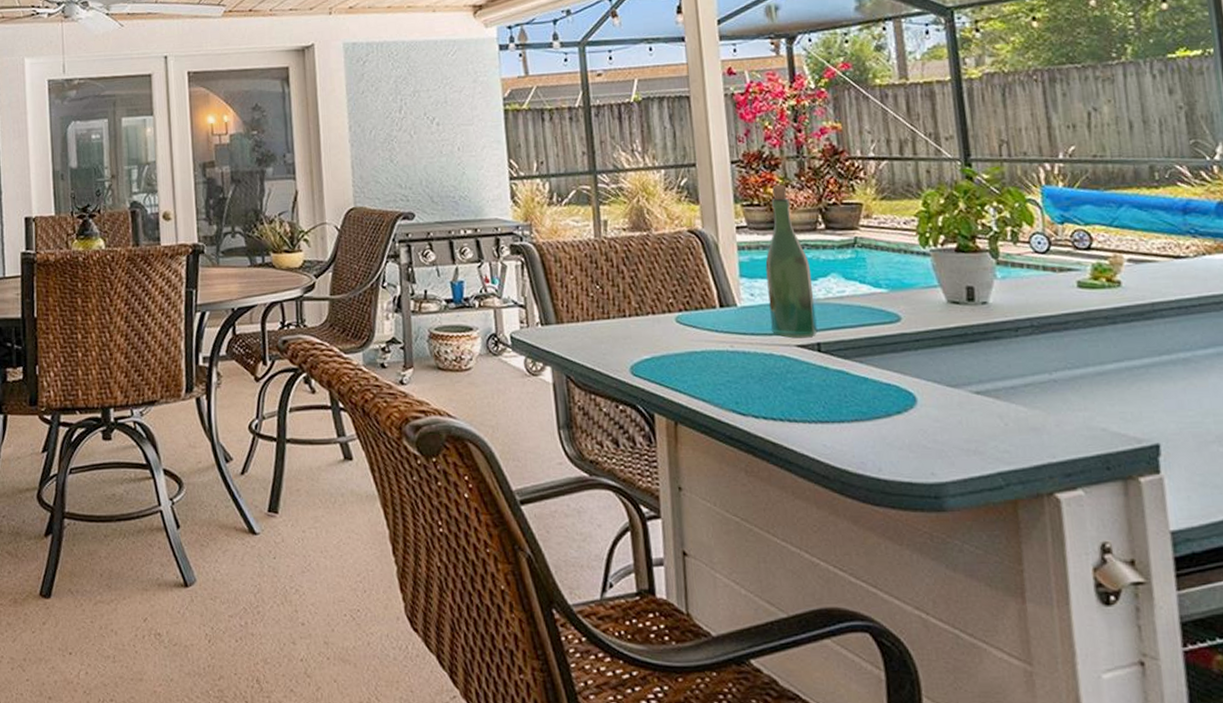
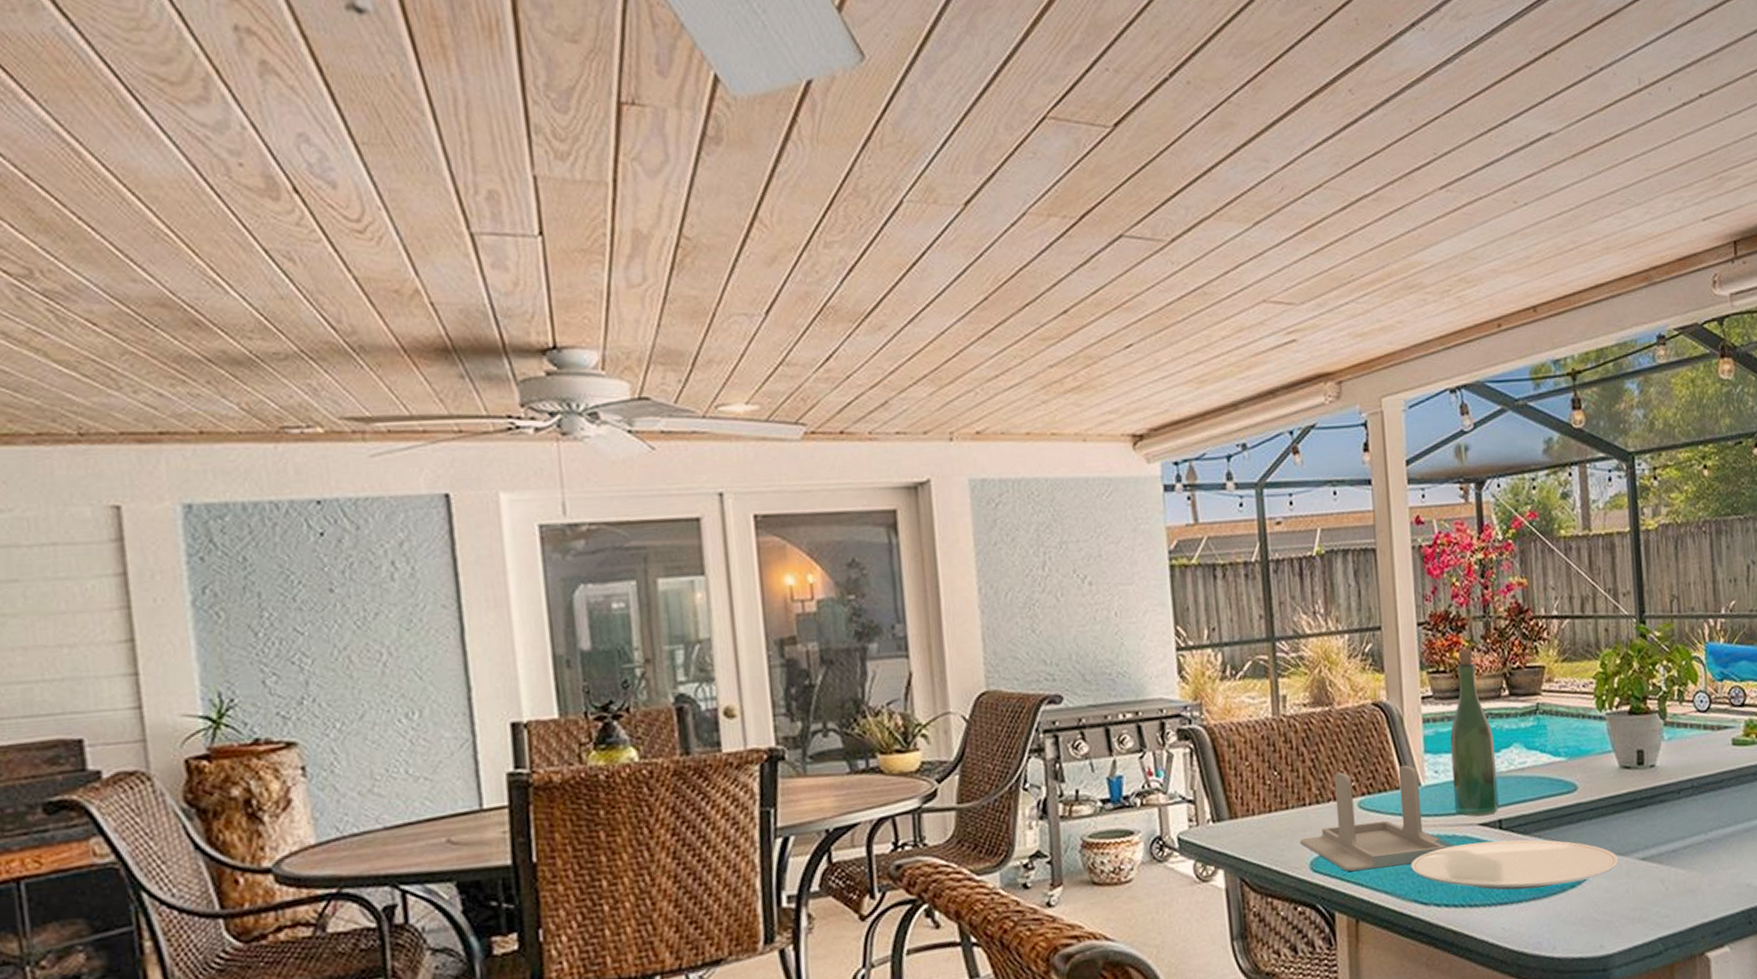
napkin holder: none [621,286,774,379] -> present [1300,765,1457,872]
plate: none [728,362,950,411] -> present [1410,839,1619,890]

